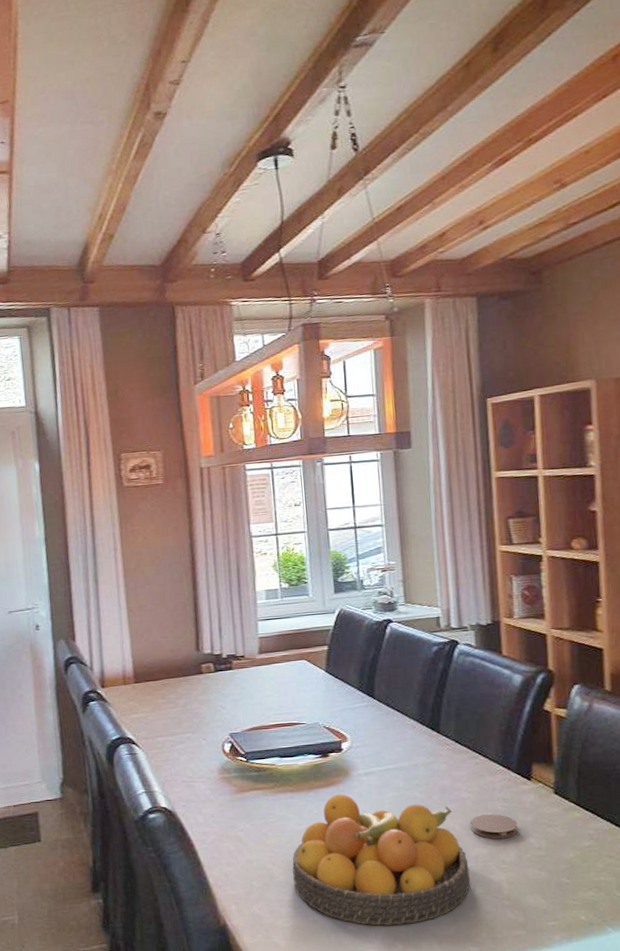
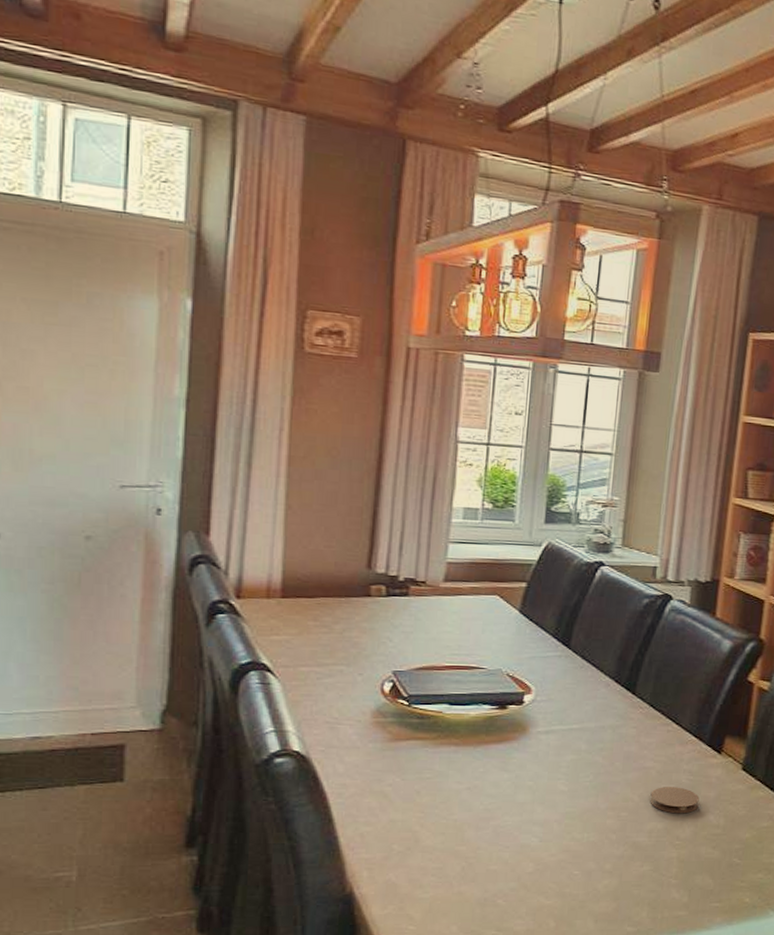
fruit bowl: present [292,794,470,926] -> none [442,752,641,900]

